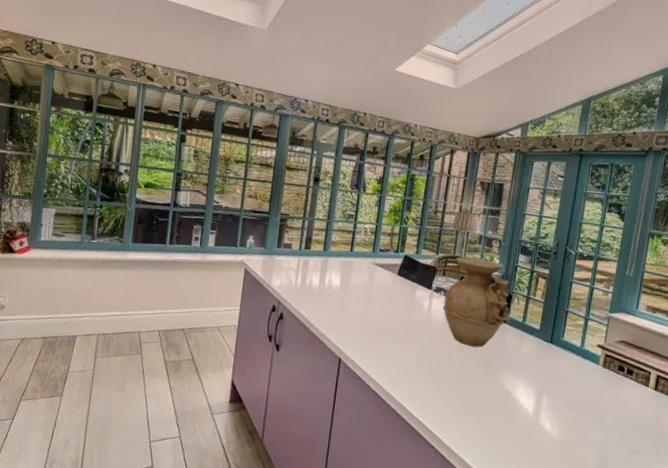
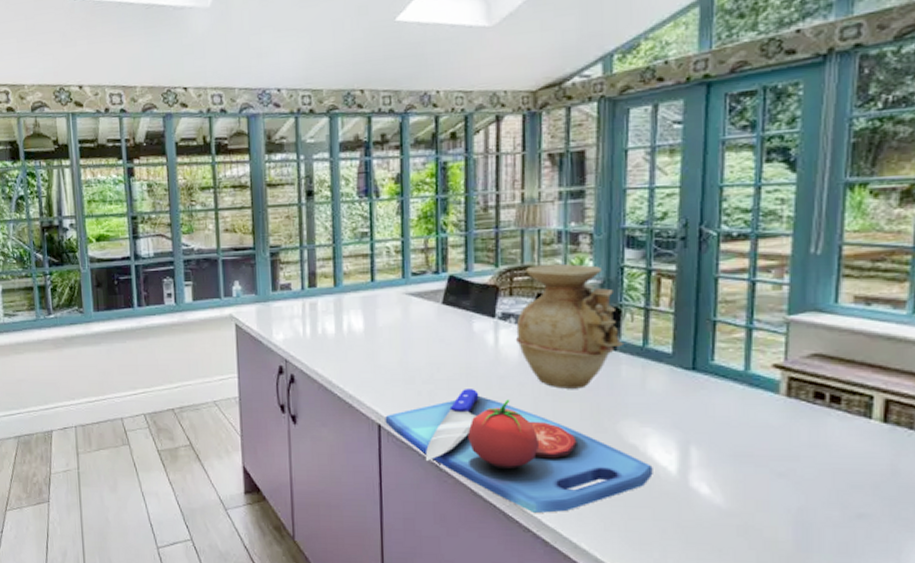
chopping board: none [344,338,518,435] -> present [385,389,653,514]

